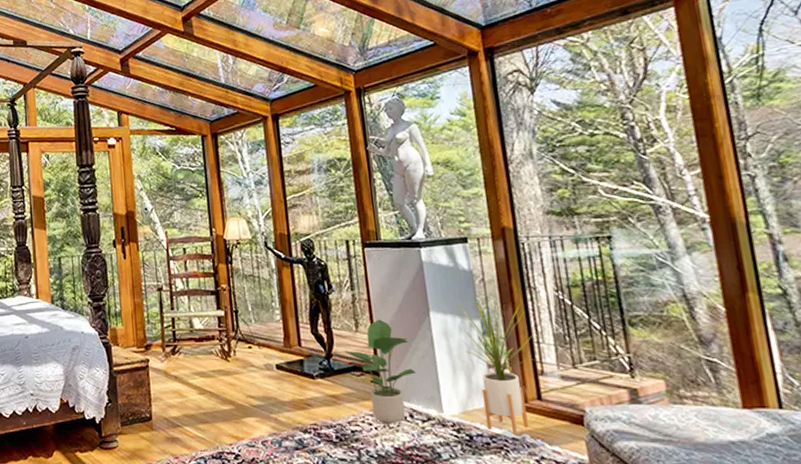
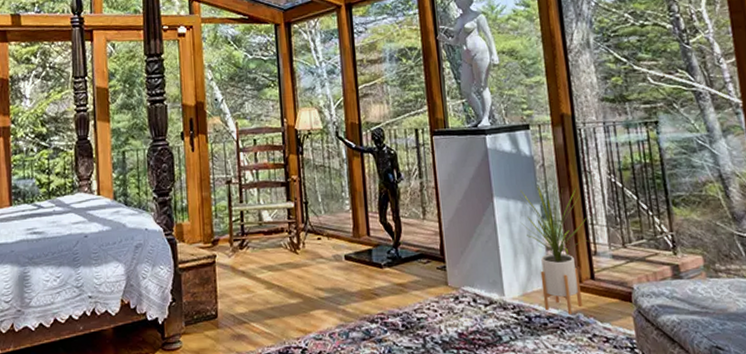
potted plant: present [344,319,416,423] -> none [411,206,480,309]

